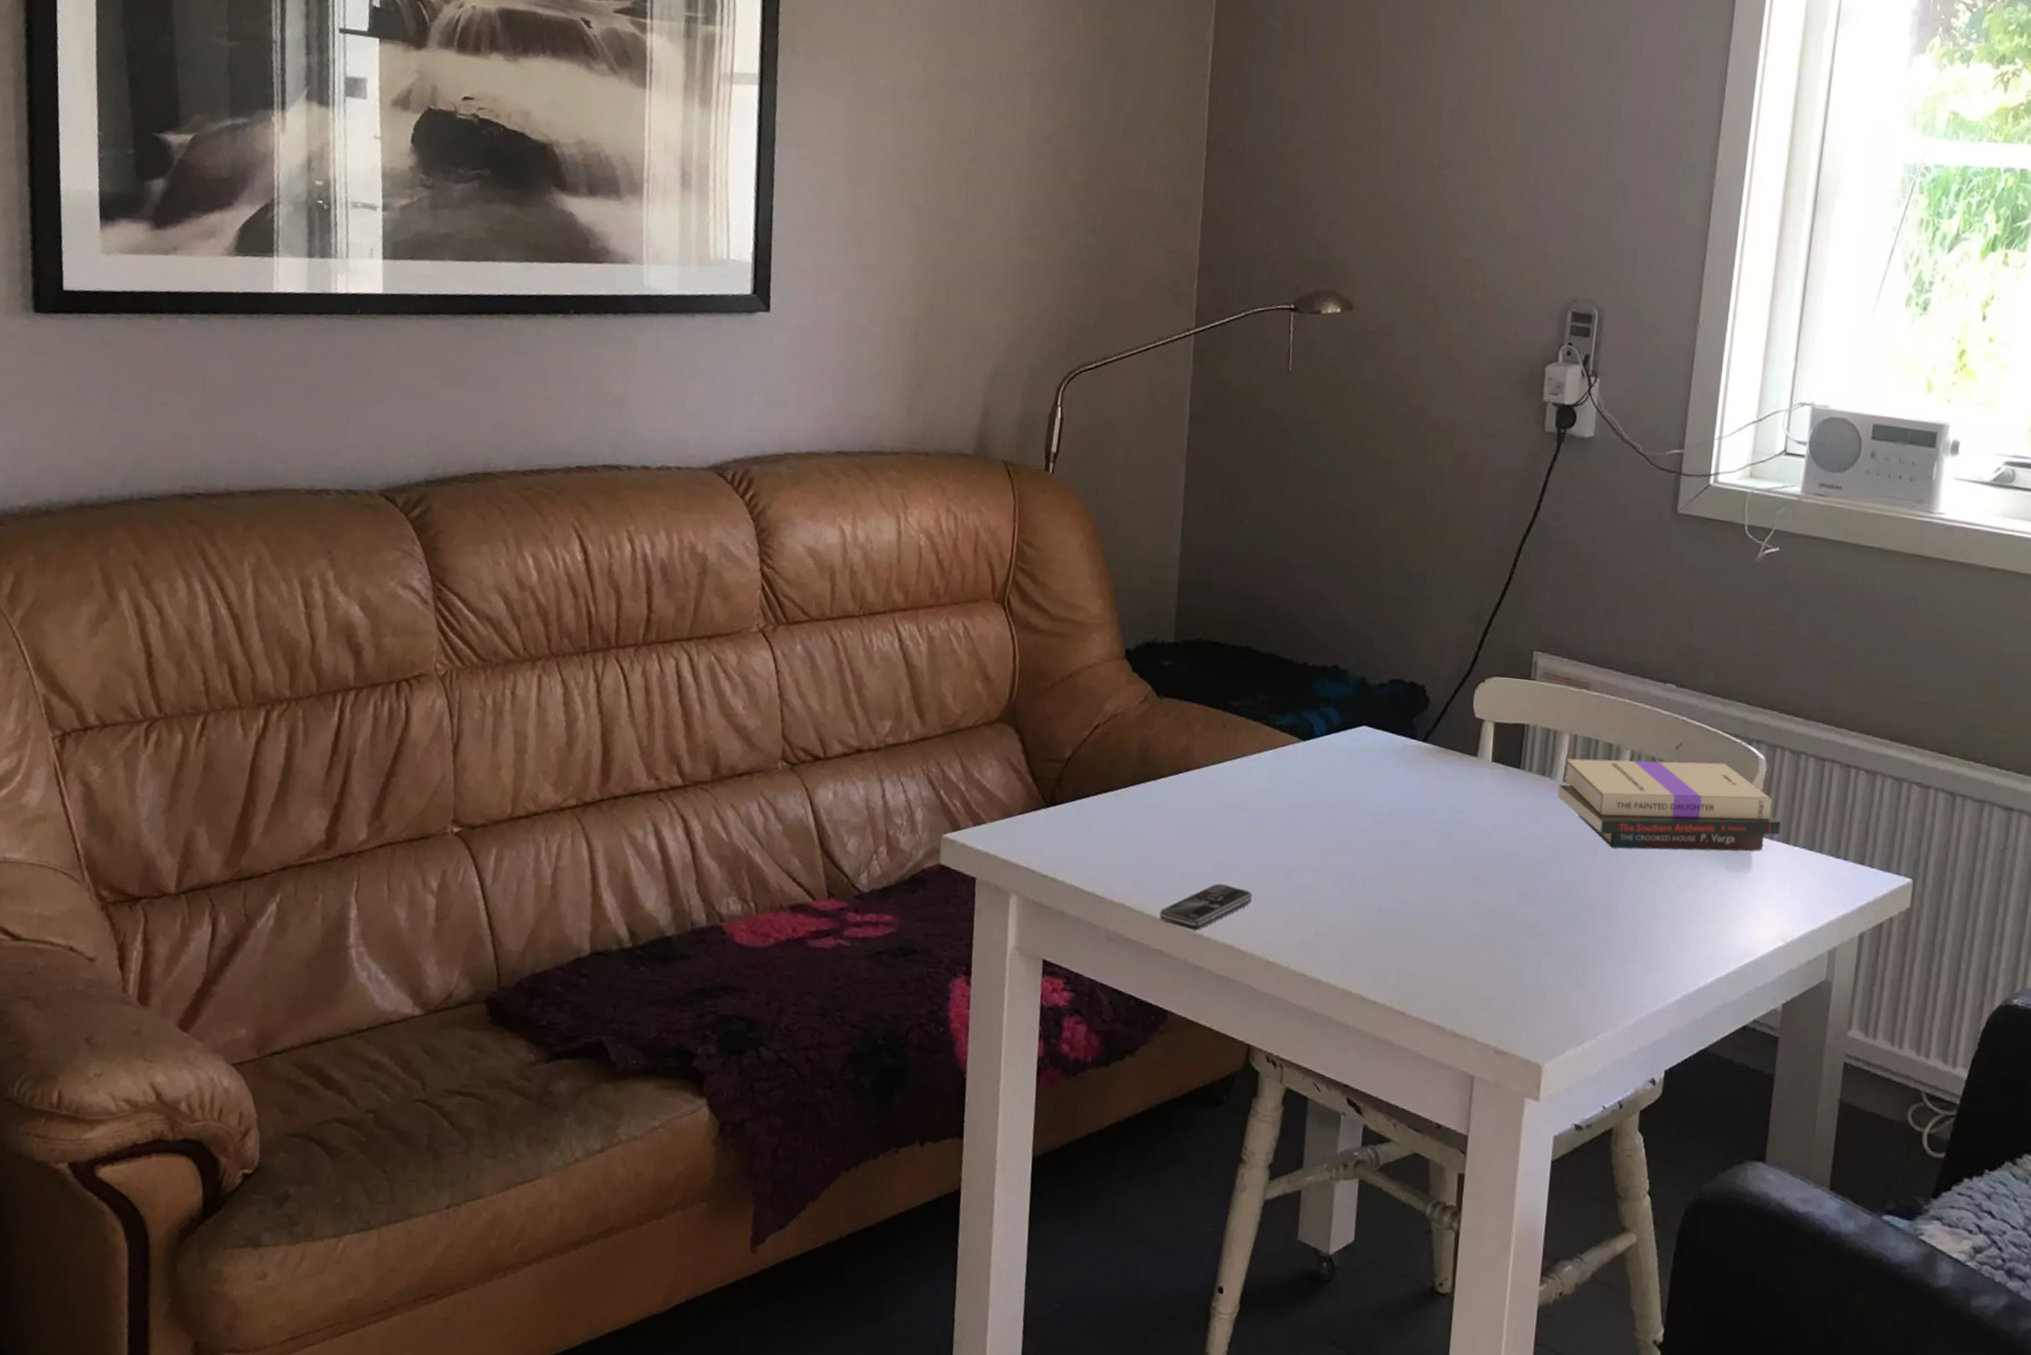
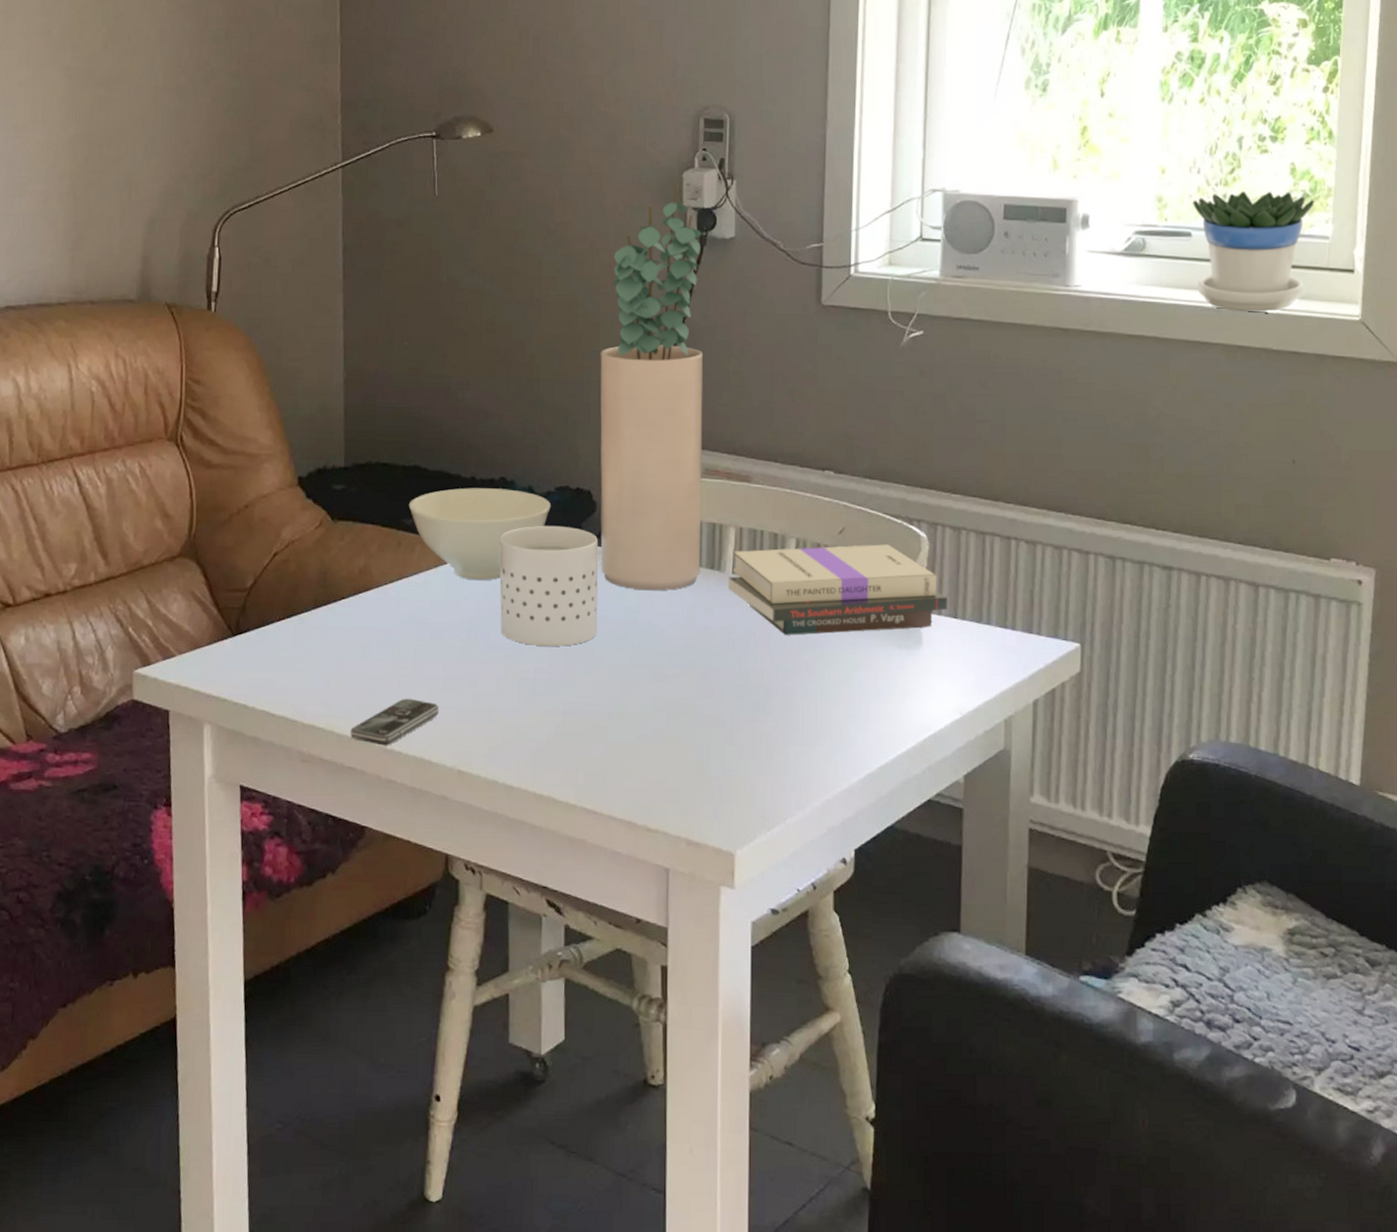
bowl: none [1236,673,1383,770] -> present [408,488,551,581]
mug: none [1321,717,1428,843] -> present [499,525,598,646]
vase: none [1429,375,1560,794] -> present [600,182,704,591]

